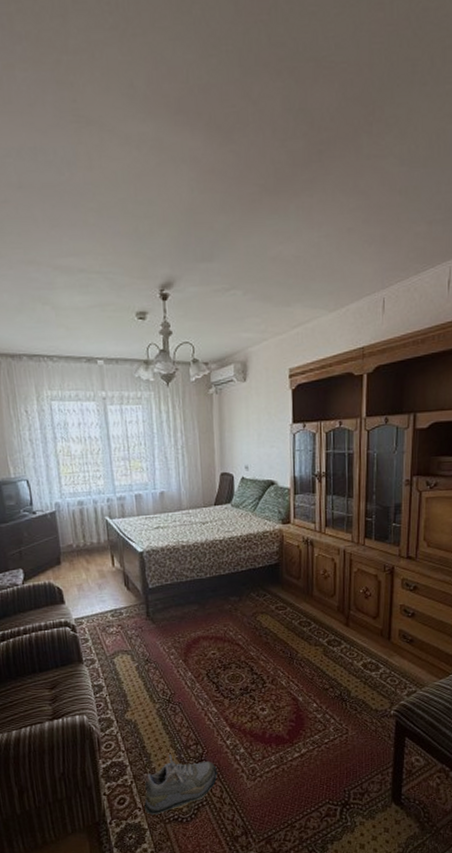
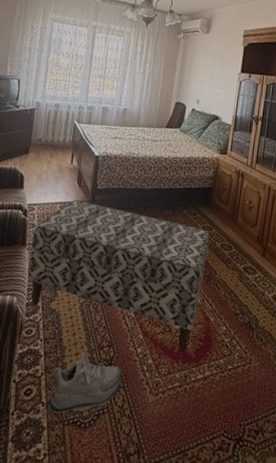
bench: none [87,604,285,737] -> present [28,200,209,354]

